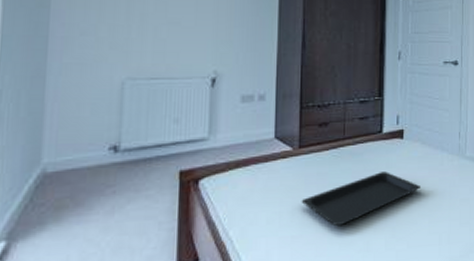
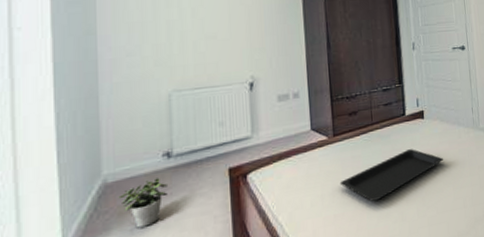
potted plant: none [57,173,113,226] -> present [118,177,169,228]

